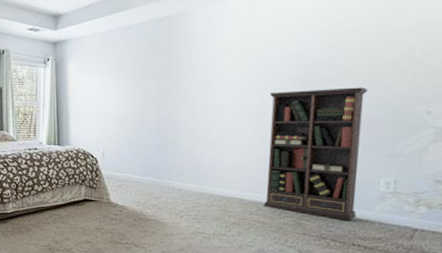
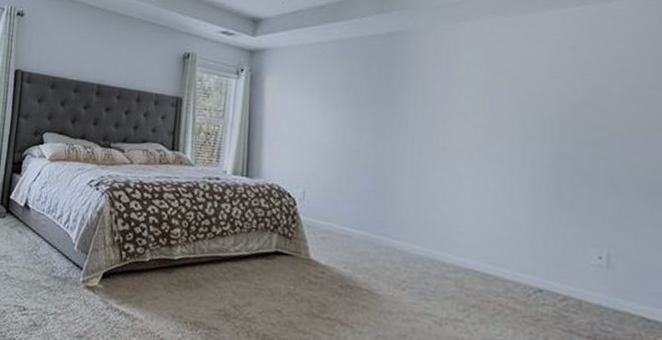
bookcase: present [264,87,368,220] -> none [514,136,645,319]

